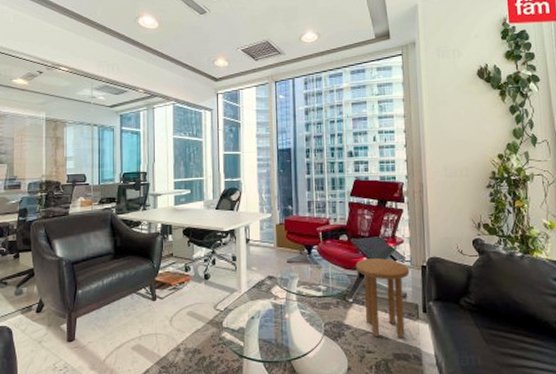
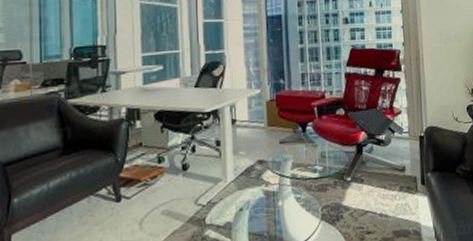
side table: present [355,258,410,339] -> none [353,131,408,216]

